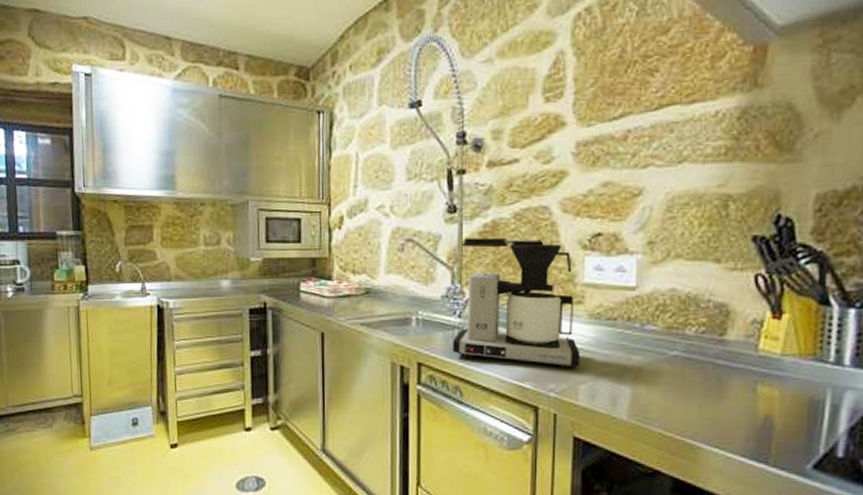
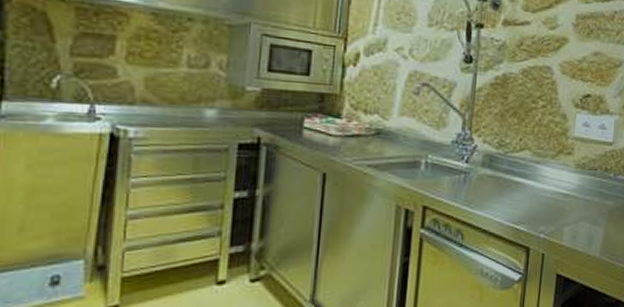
coffee maker: present [453,237,580,369] -> none [458,88,567,213]

